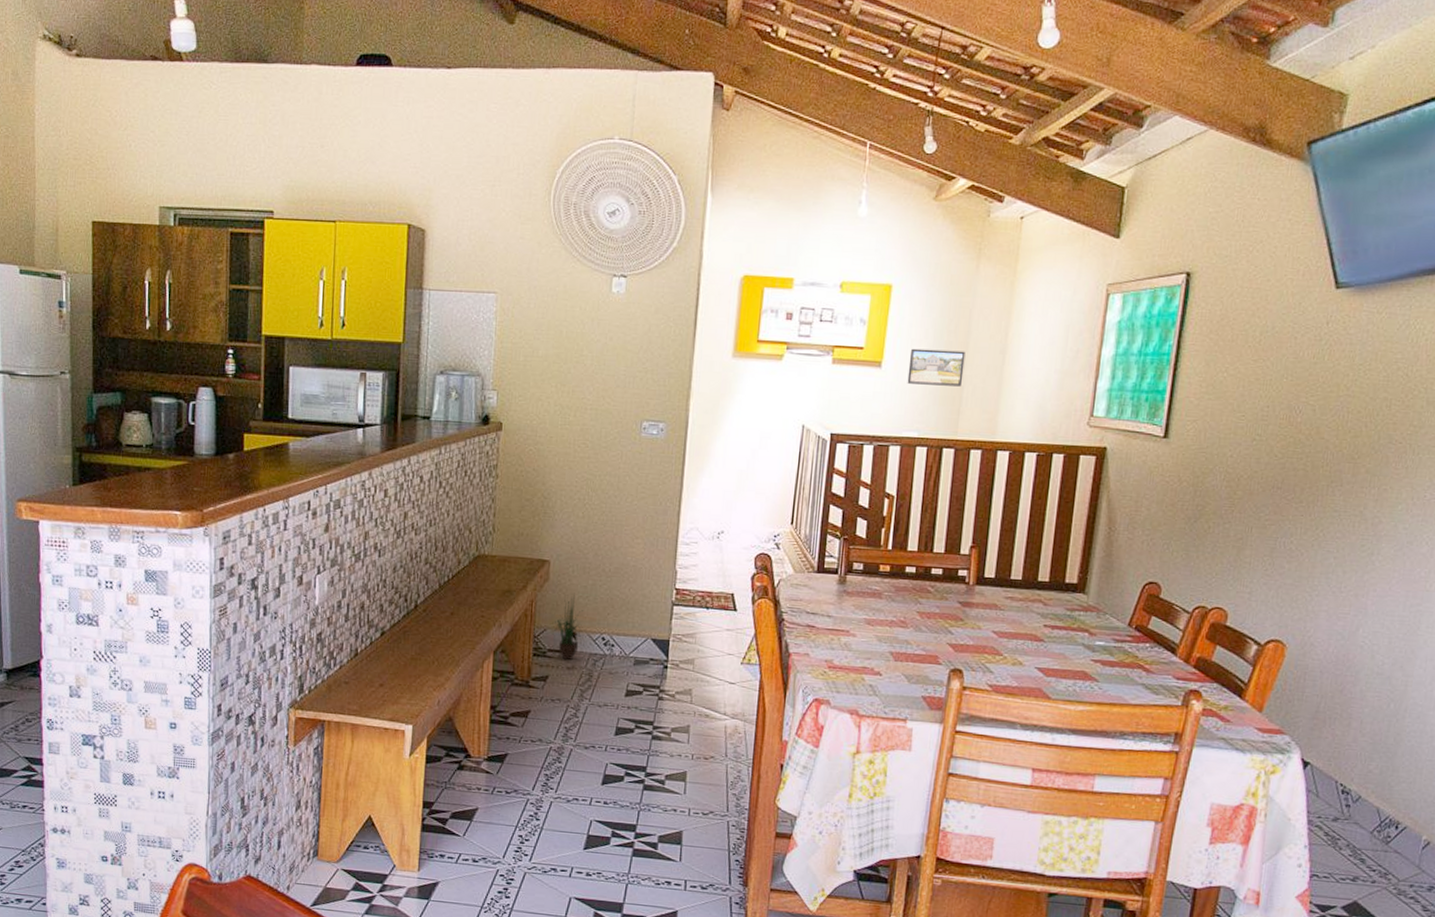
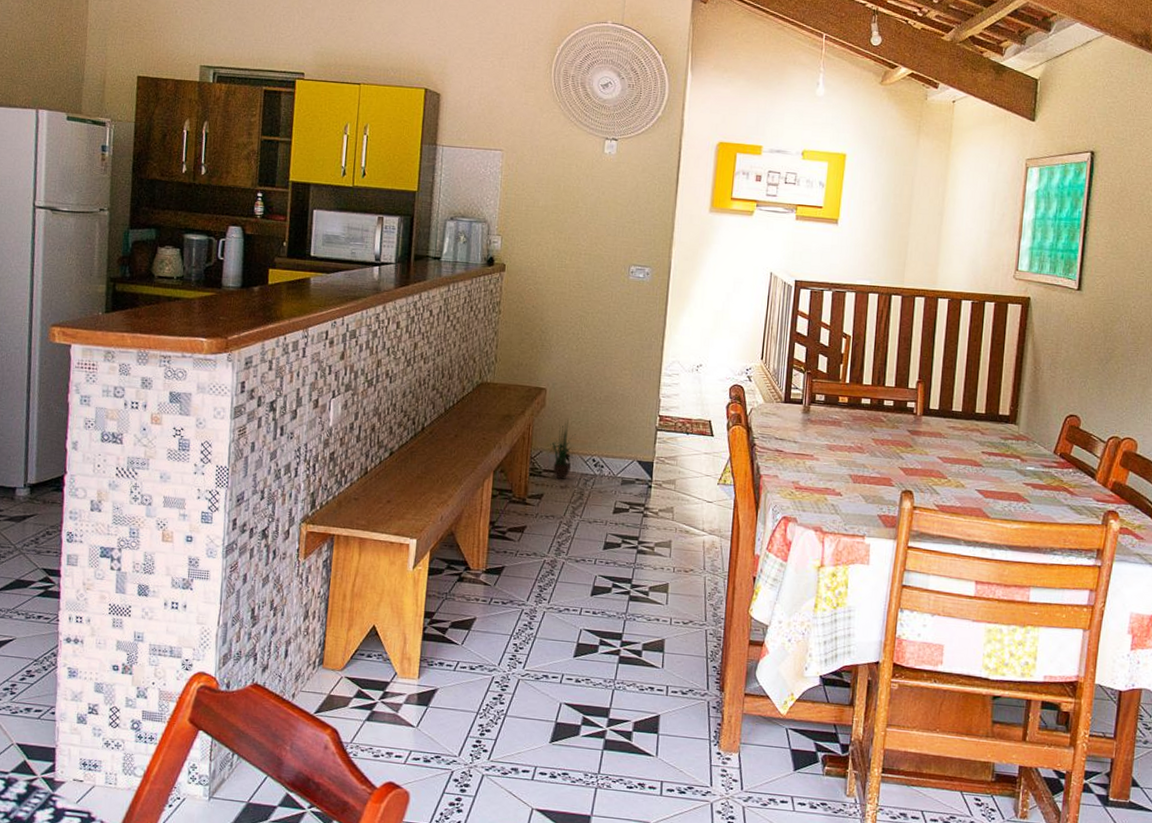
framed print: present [907,348,966,387] -> none [860,208,909,242]

